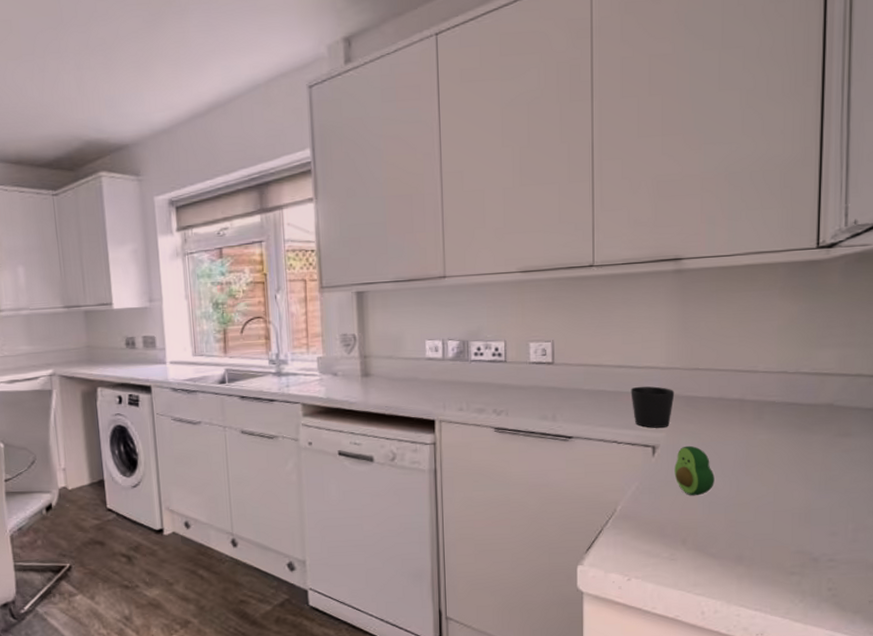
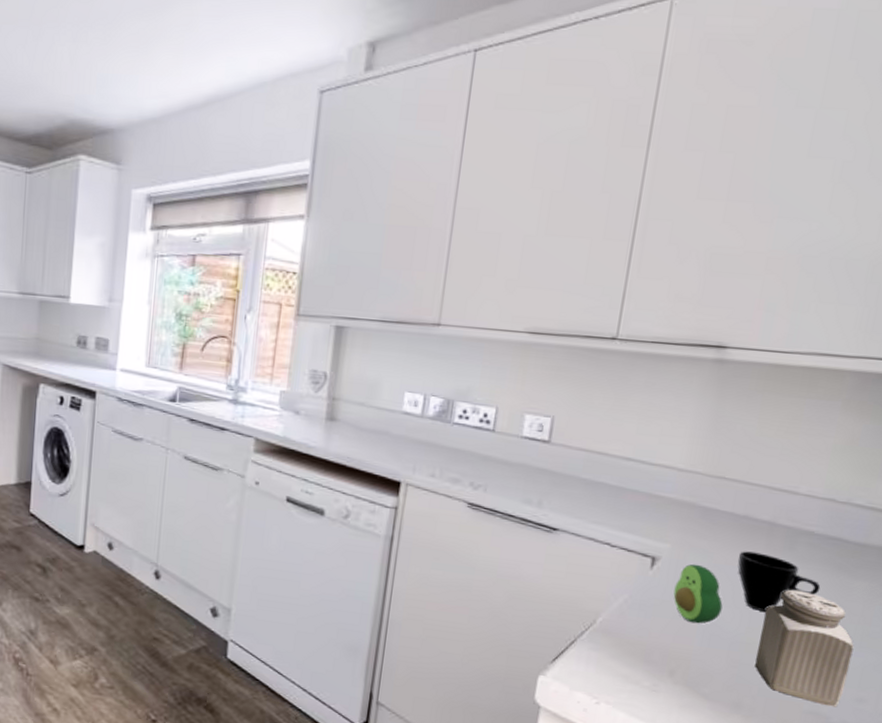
cup: present [630,386,675,428] -> none [635,485,691,538]
cup: none [720,426,788,476] -> present [737,551,821,613]
salt shaker: none [747,452,821,544] -> present [754,589,854,707]

